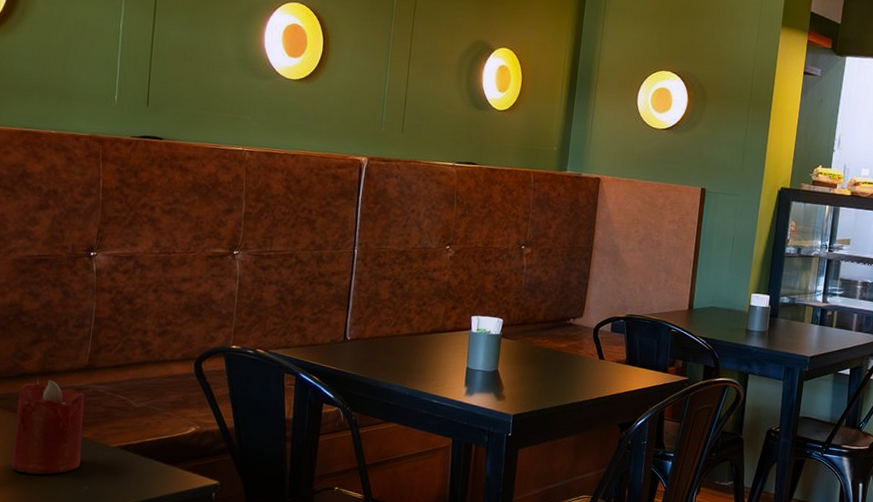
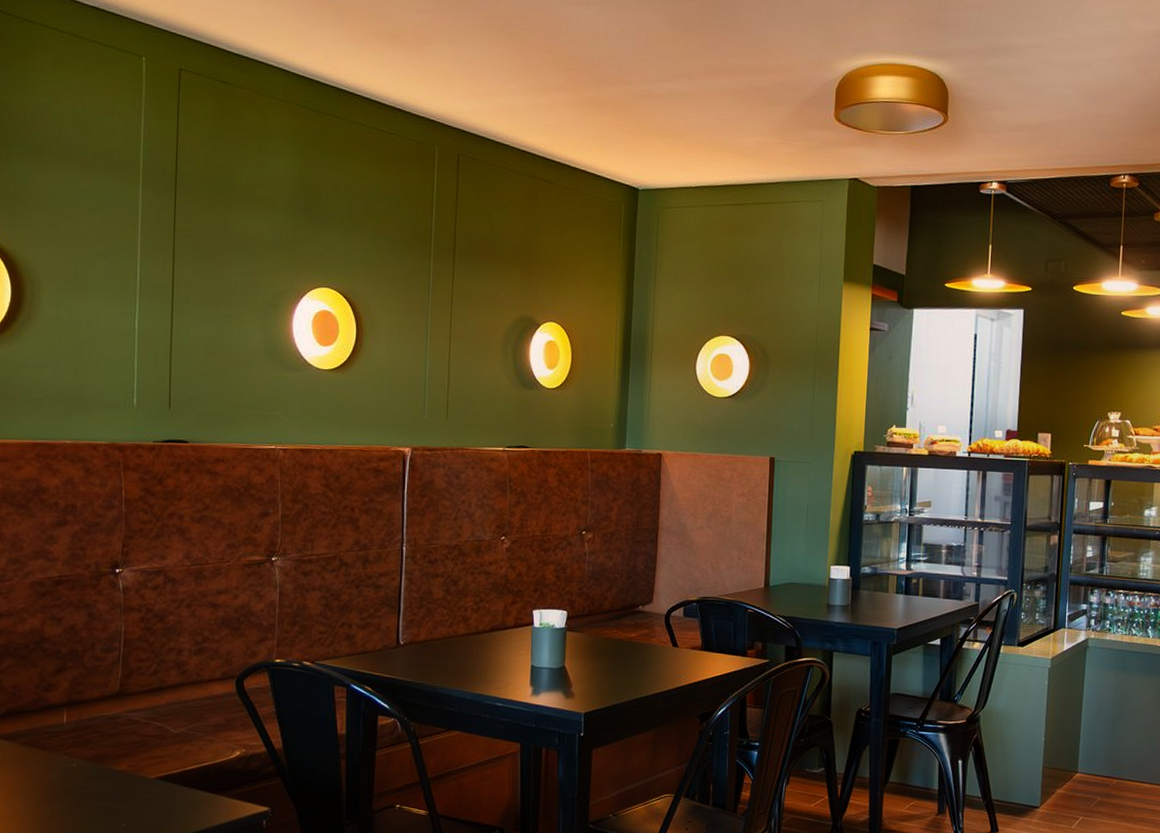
candle: present [12,379,86,475] -> none [41,709,119,815]

